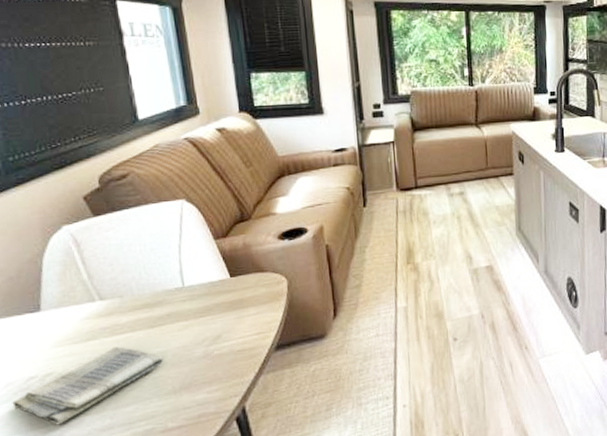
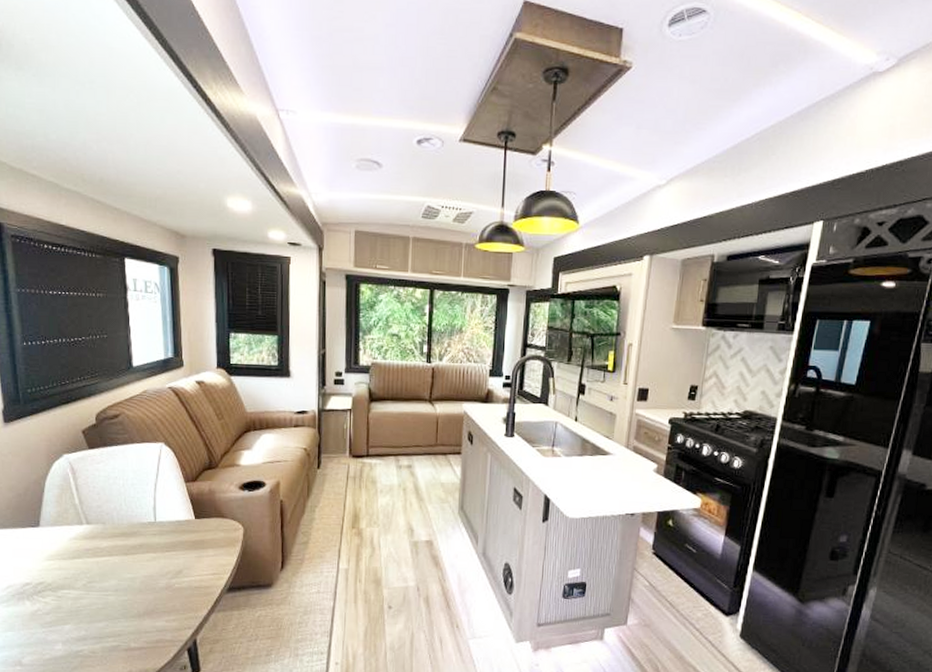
dish towel: present [12,346,164,426] -> none [10,567,133,629]

